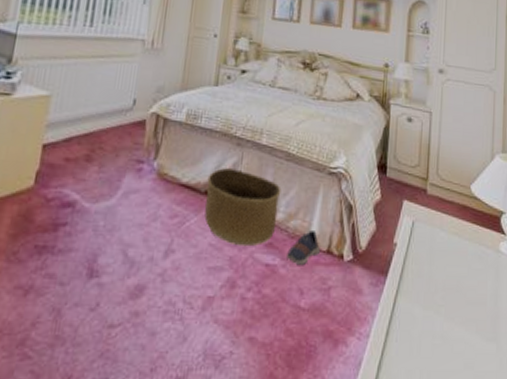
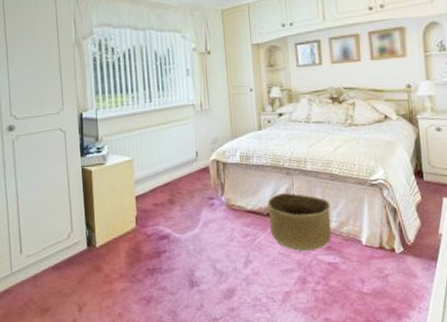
shoe: present [287,229,320,266] -> none [345,231,373,261]

